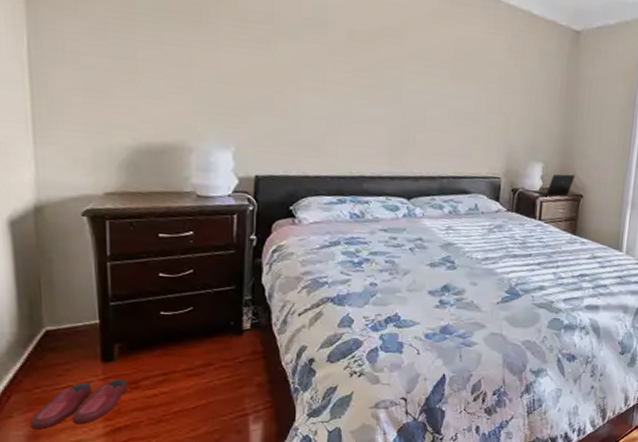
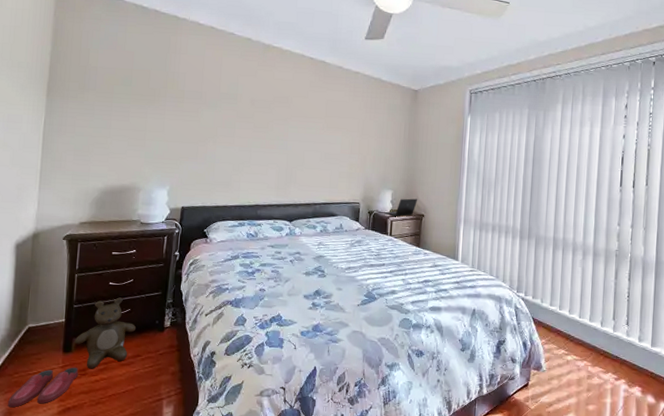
teddy bear: none [116,292,203,382] -> present [74,297,136,369]

